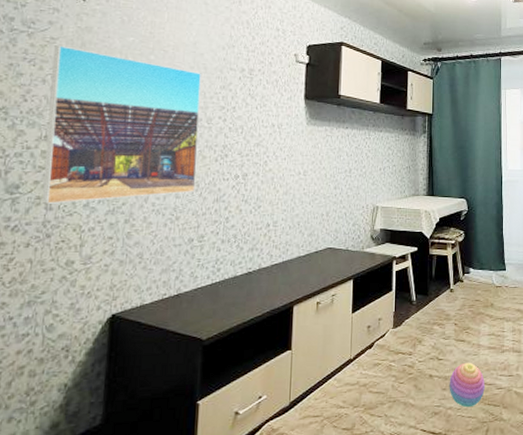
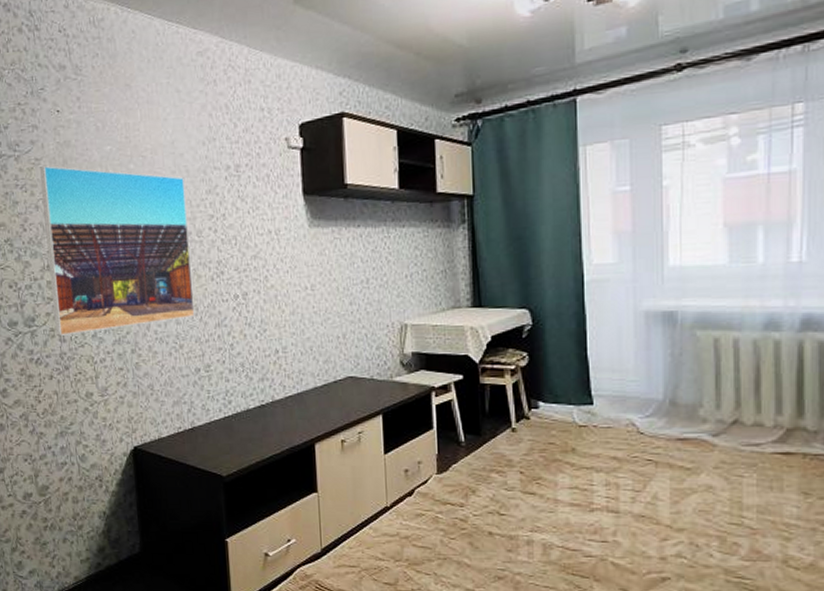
stacking toy: present [449,362,485,408] -> none [516,520,567,576]

